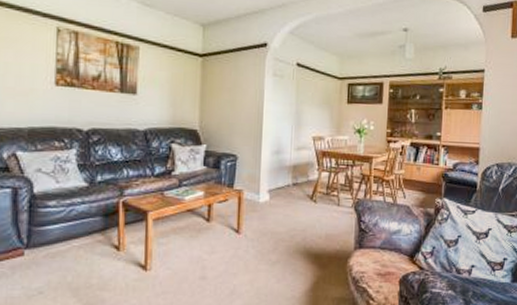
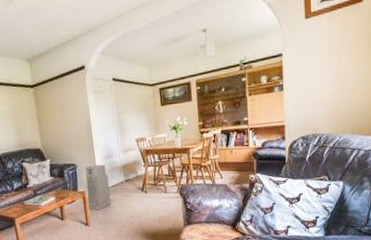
air purifier: none [243,159,274,216] -> present [85,164,111,211]

